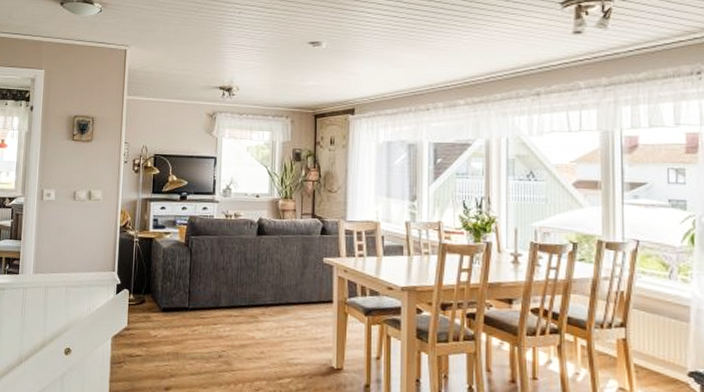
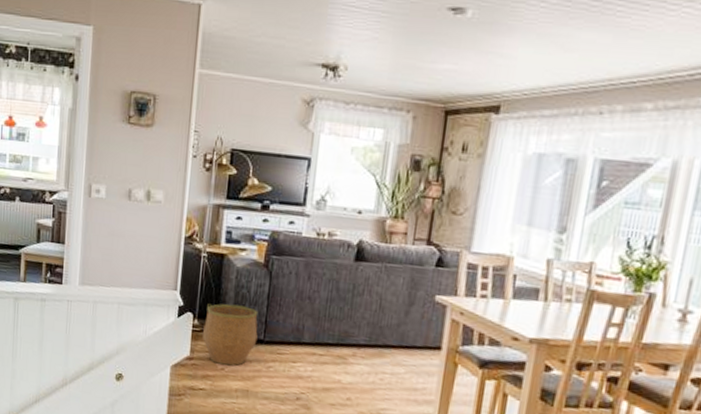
basket: none [138,279,183,333] -> present [203,303,259,366]

